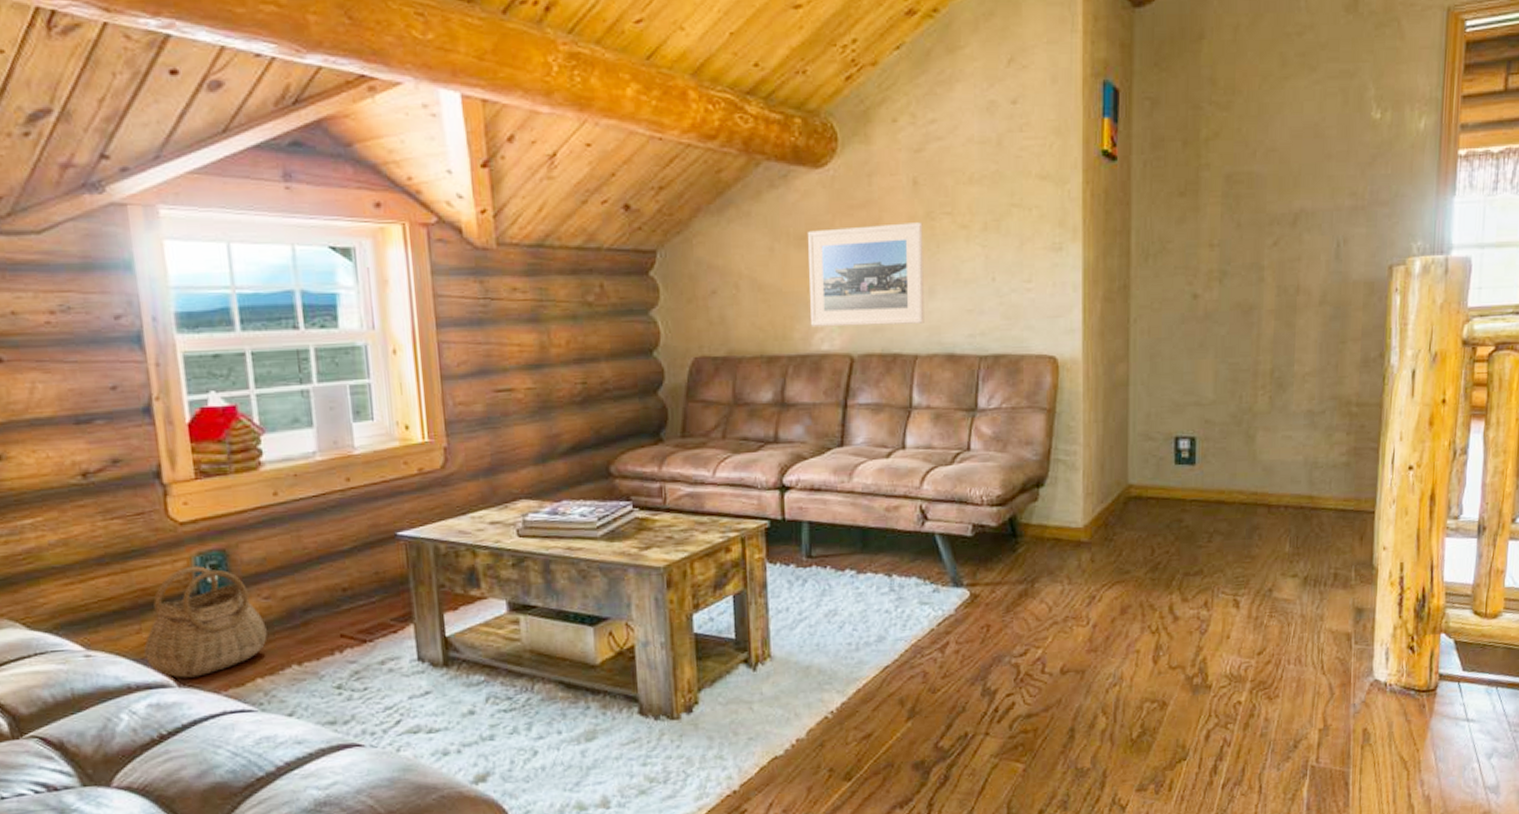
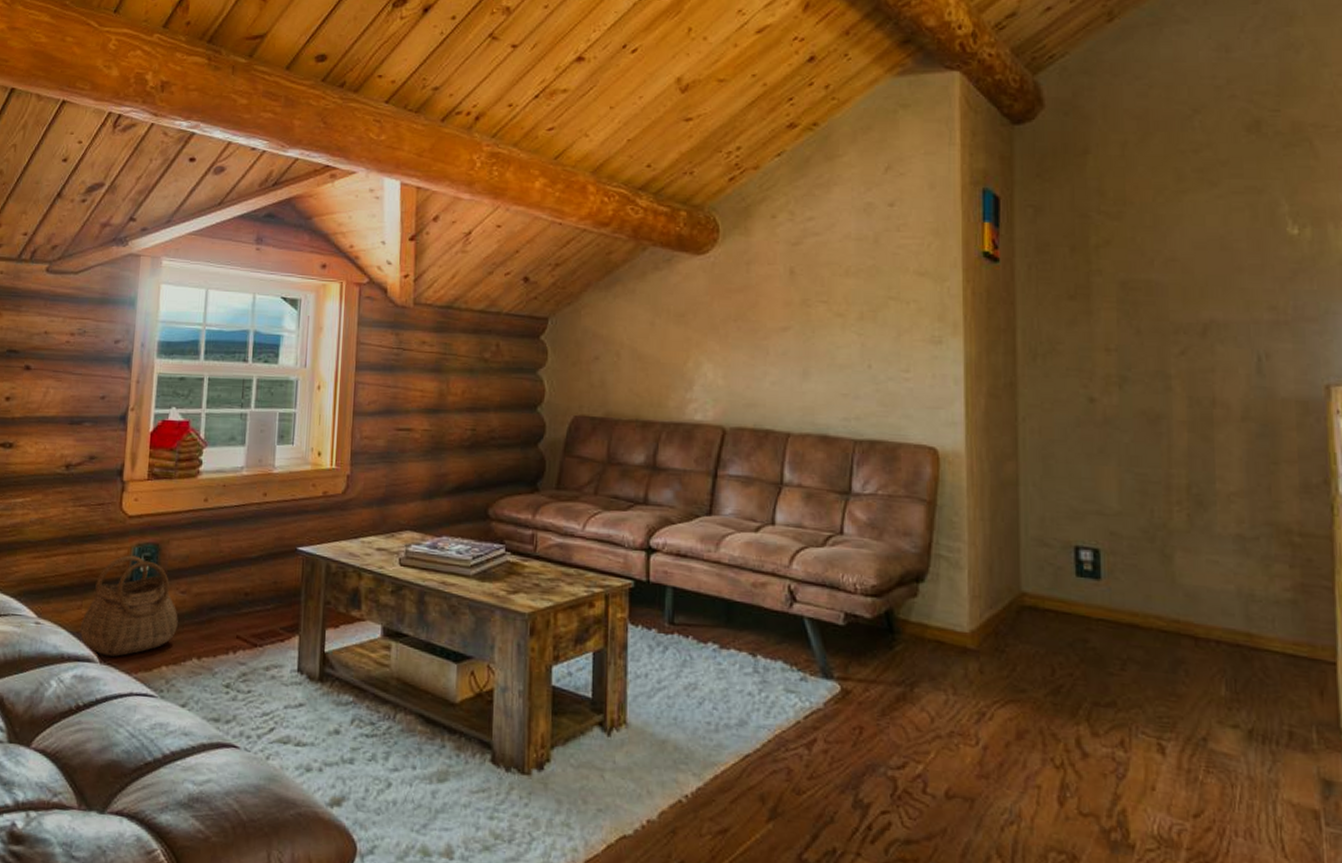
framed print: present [807,222,924,327] -> none [685,308,798,403]

